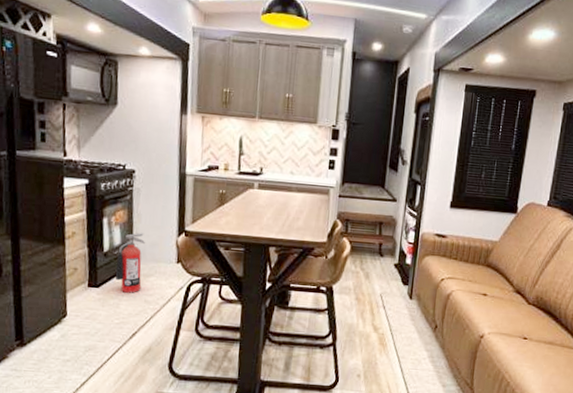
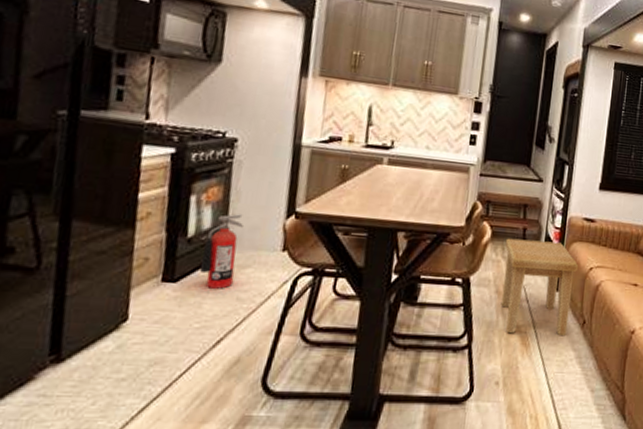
side table: none [360,252,430,338] -> present [501,238,578,335]

